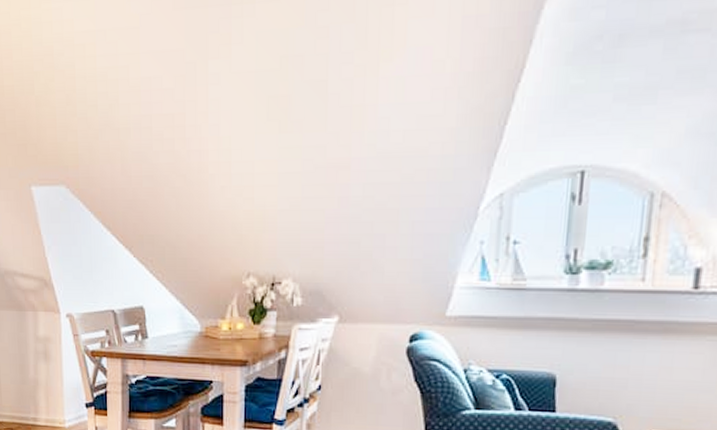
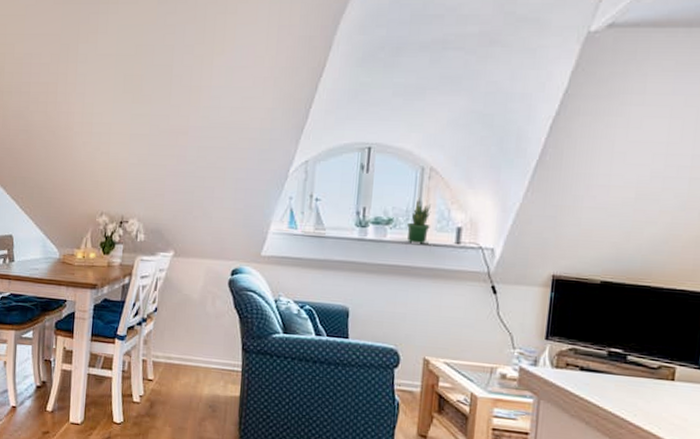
planter: none [631,239,662,292] -> present [407,203,431,244]

